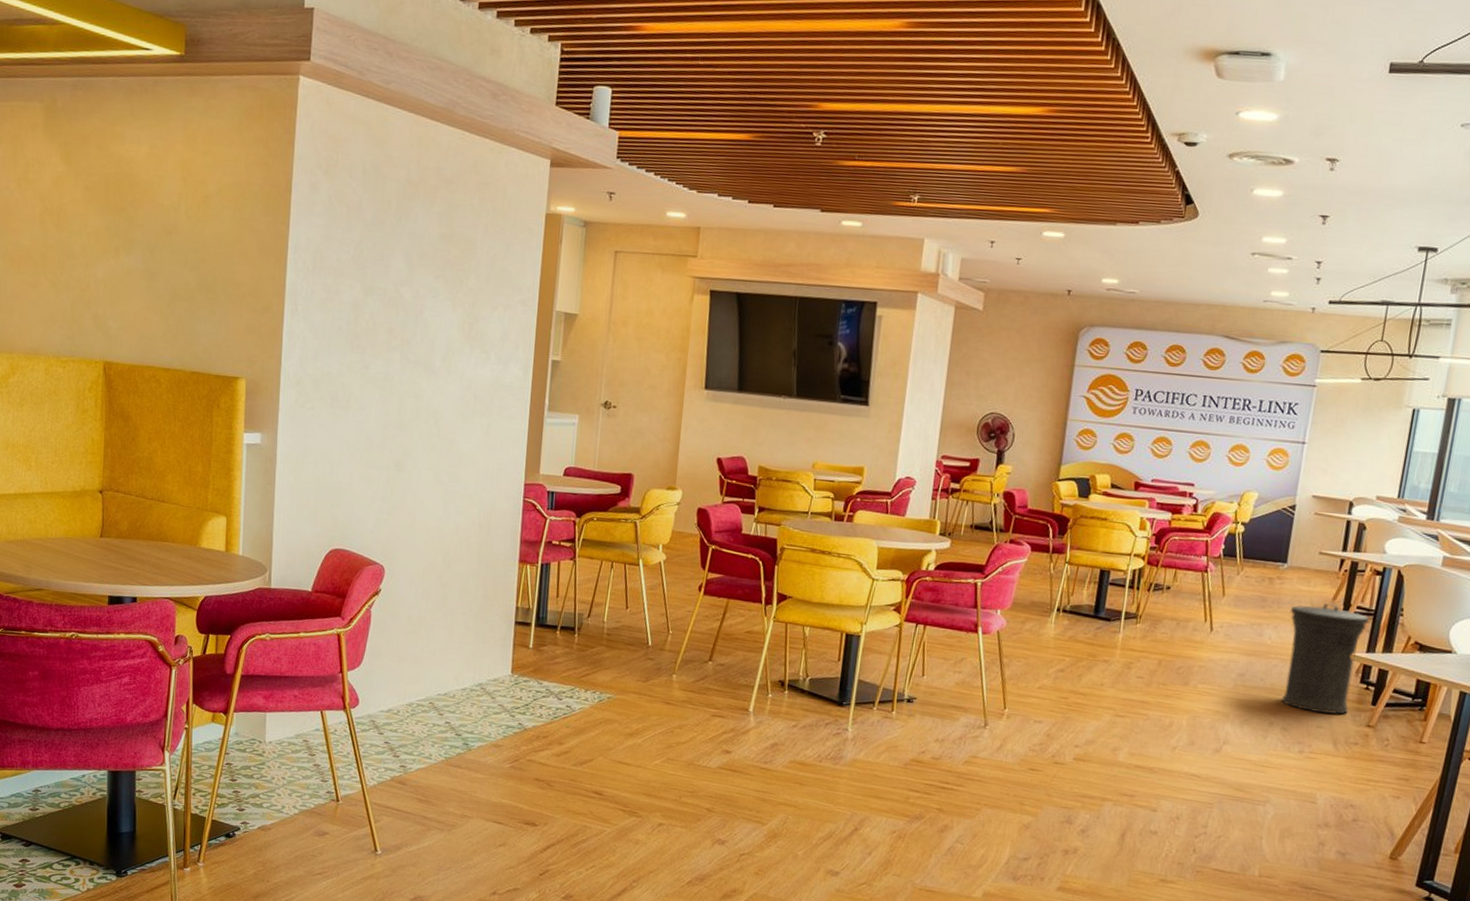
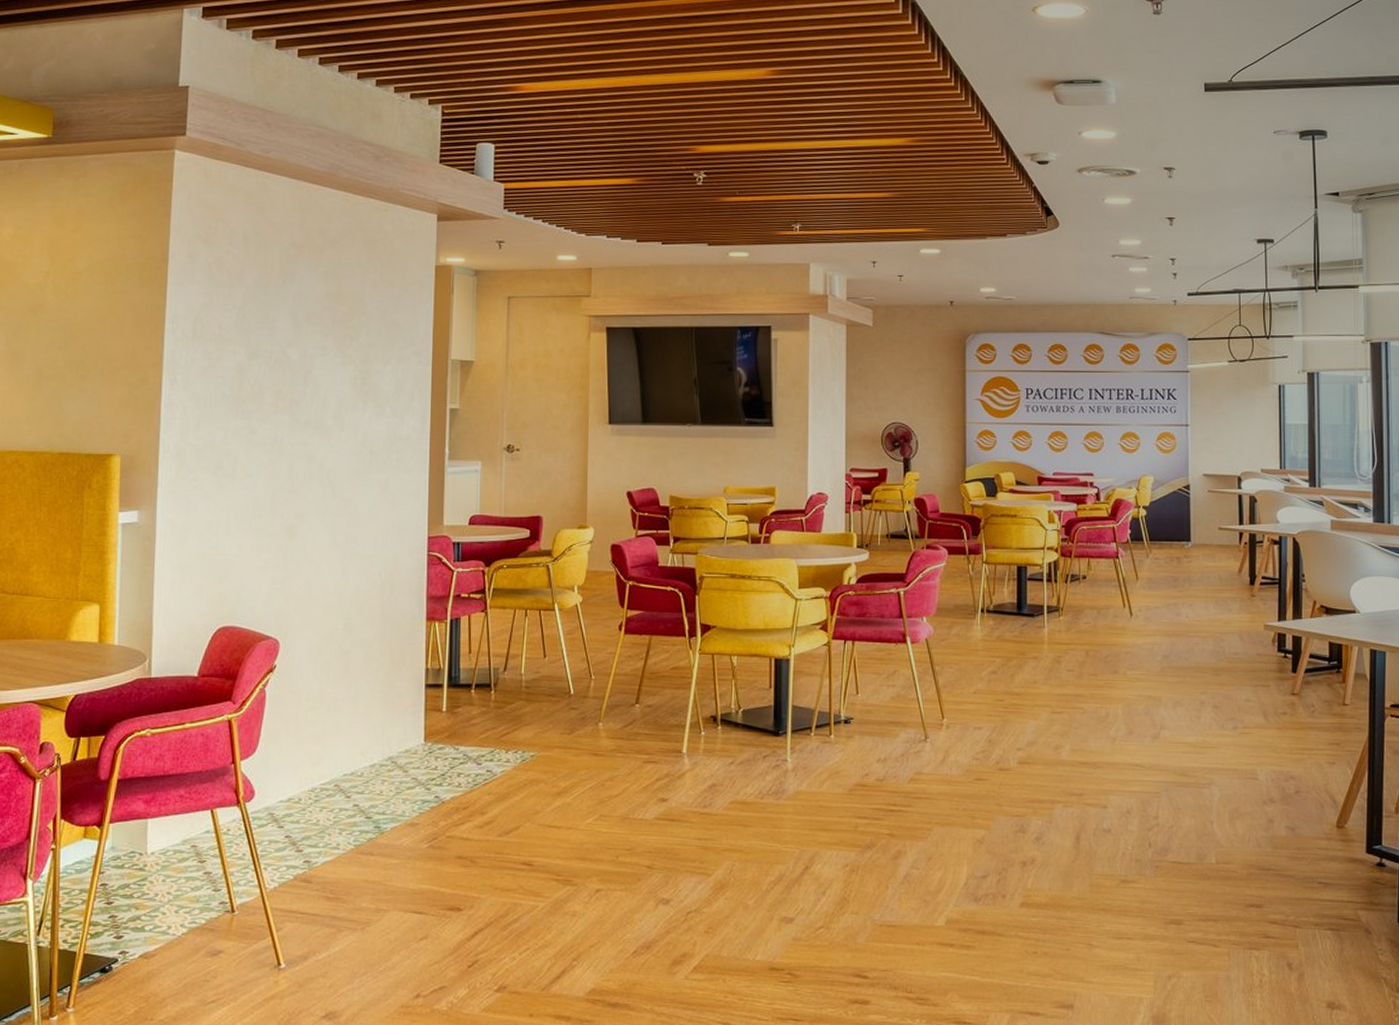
trash can: present [1281,603,1370,715] -> none [1201,577,1276,686]

